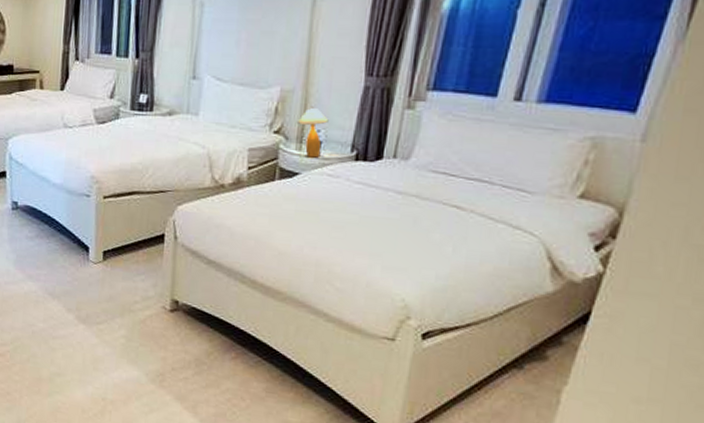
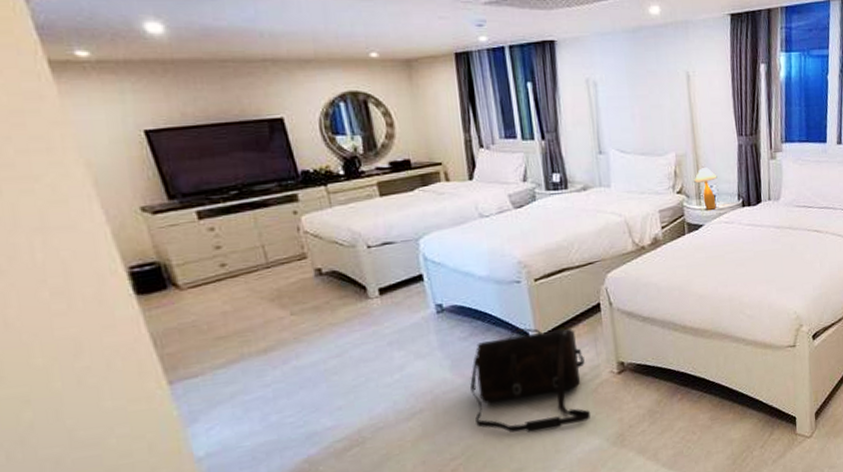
duffel bag: none [27,241,138,349] -> present [470,328,591,433]

